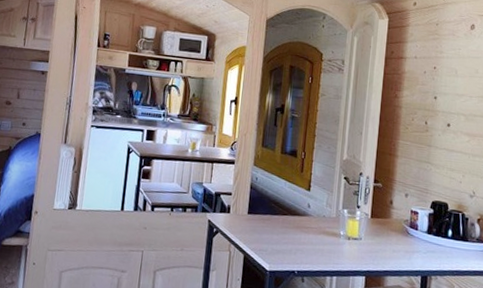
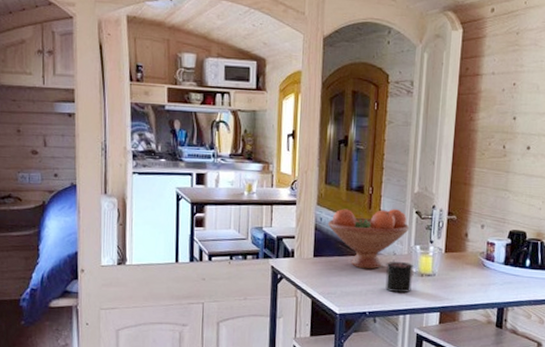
fruit bowl: none [263,170,338,229] -> present [328,209,410,269]
candle: none [314,213,342,255] -> present [385,251,414,293]

